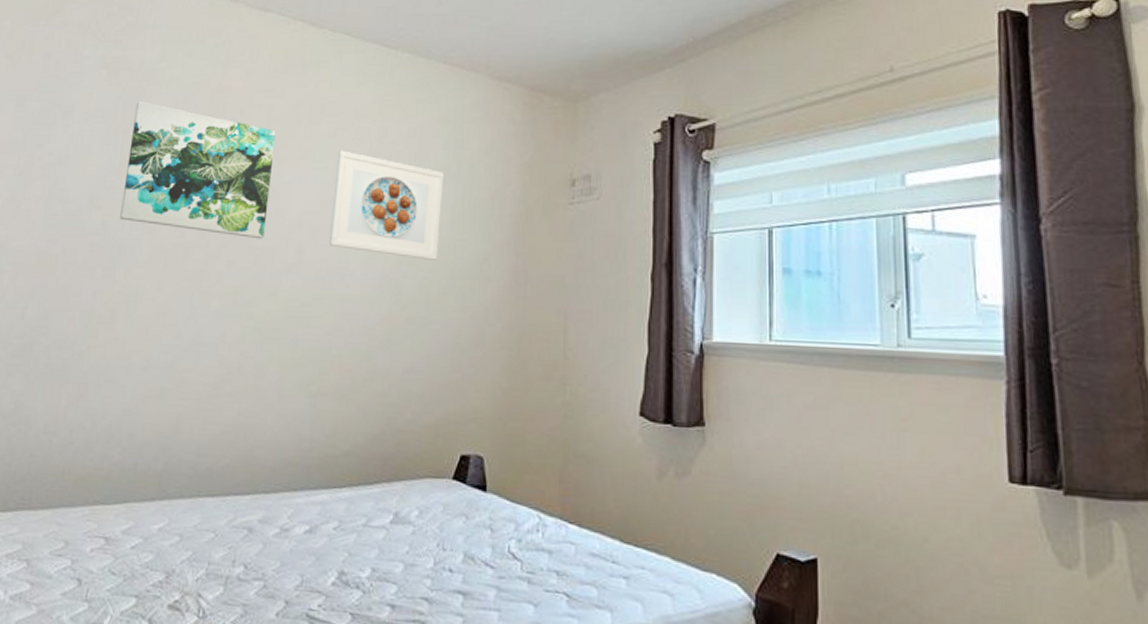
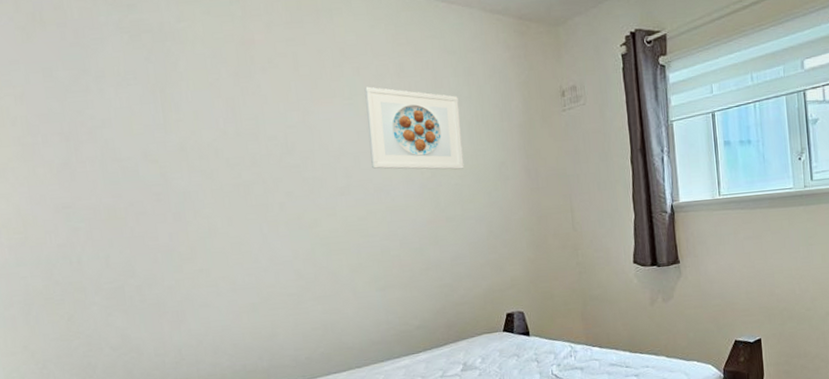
wall art: present [120,100,276,239] -> none [165,59,314,171]

